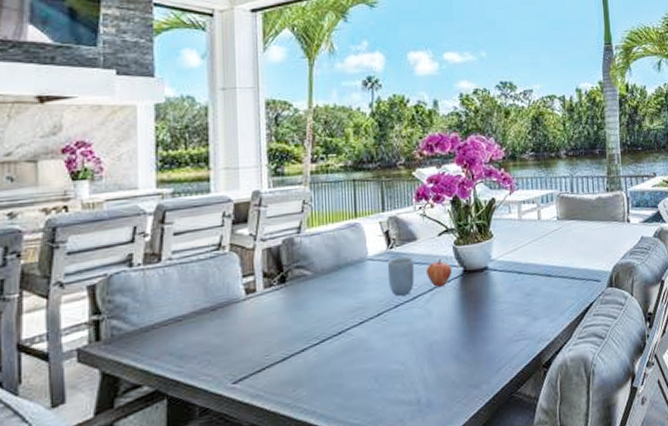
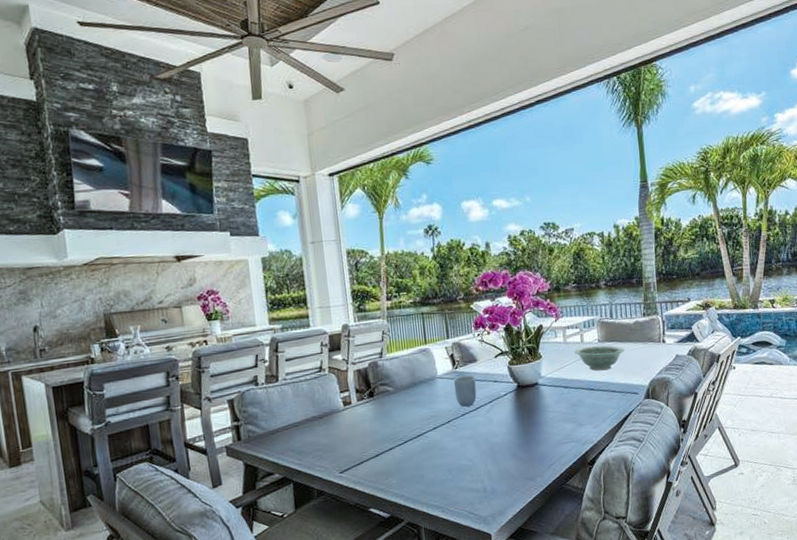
fruit: present [425,258,453,288] -> none [485,376,508,400]
bowl: none [530,224,586,254] -> present [574,345,625,371]

